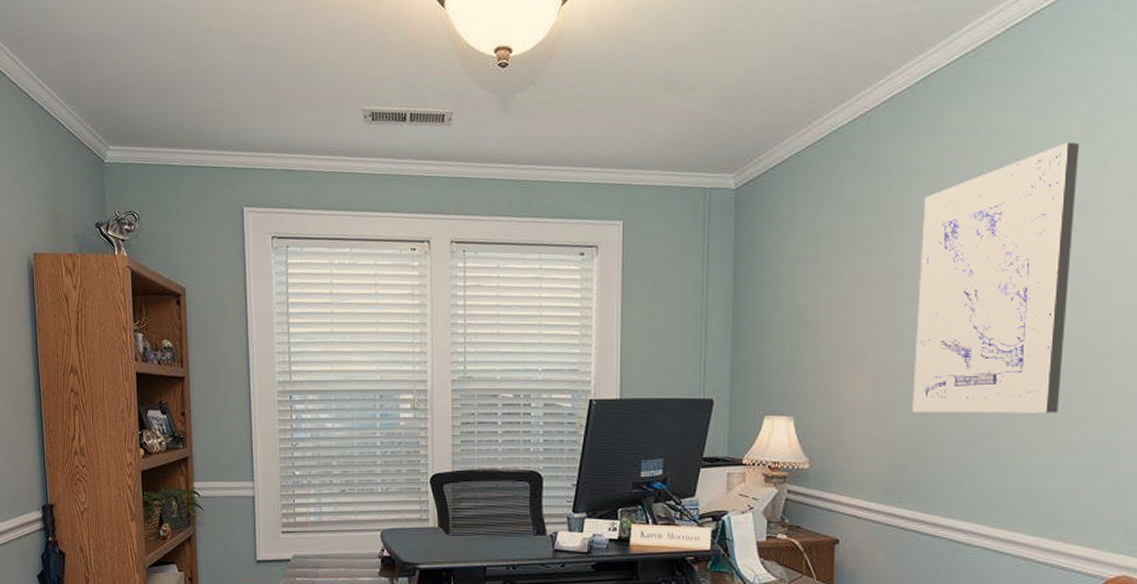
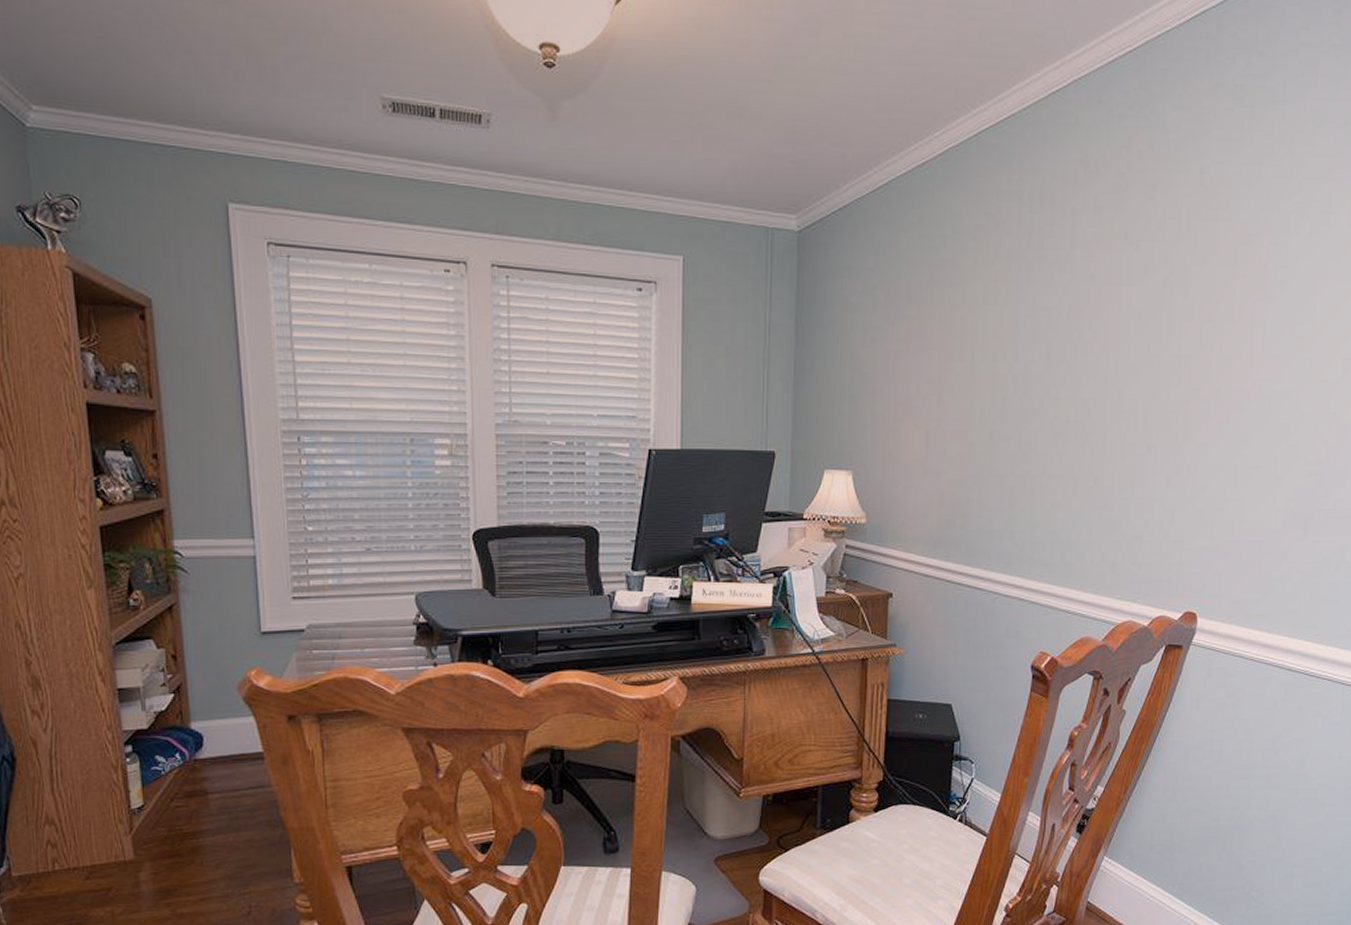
wall art: present [912,142,1080,414] -> none [959,212,1107,471]

